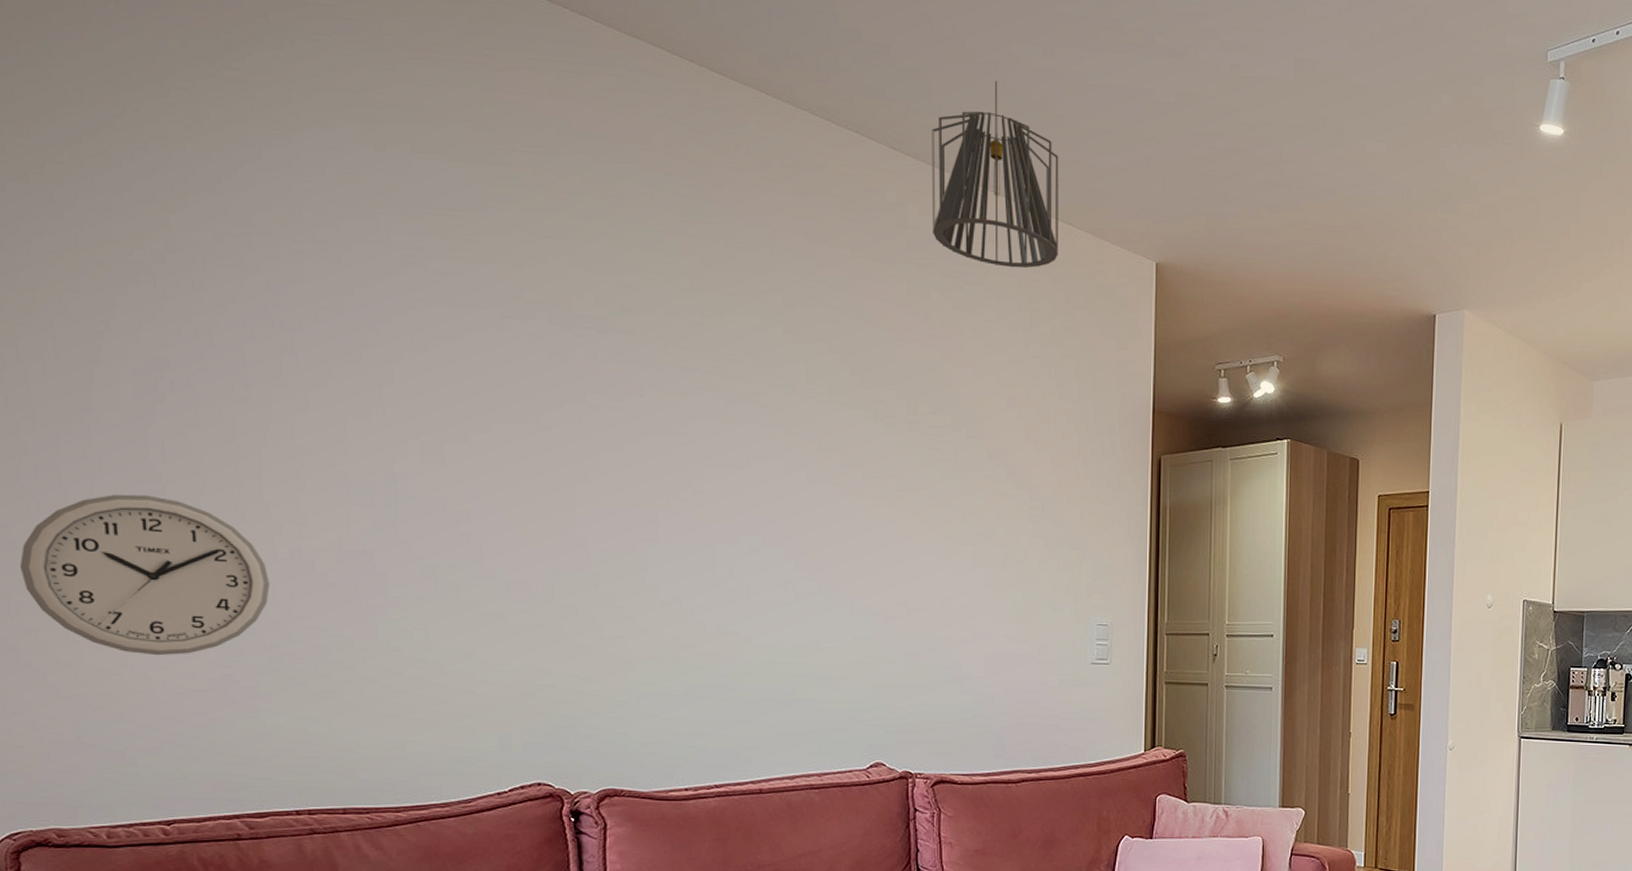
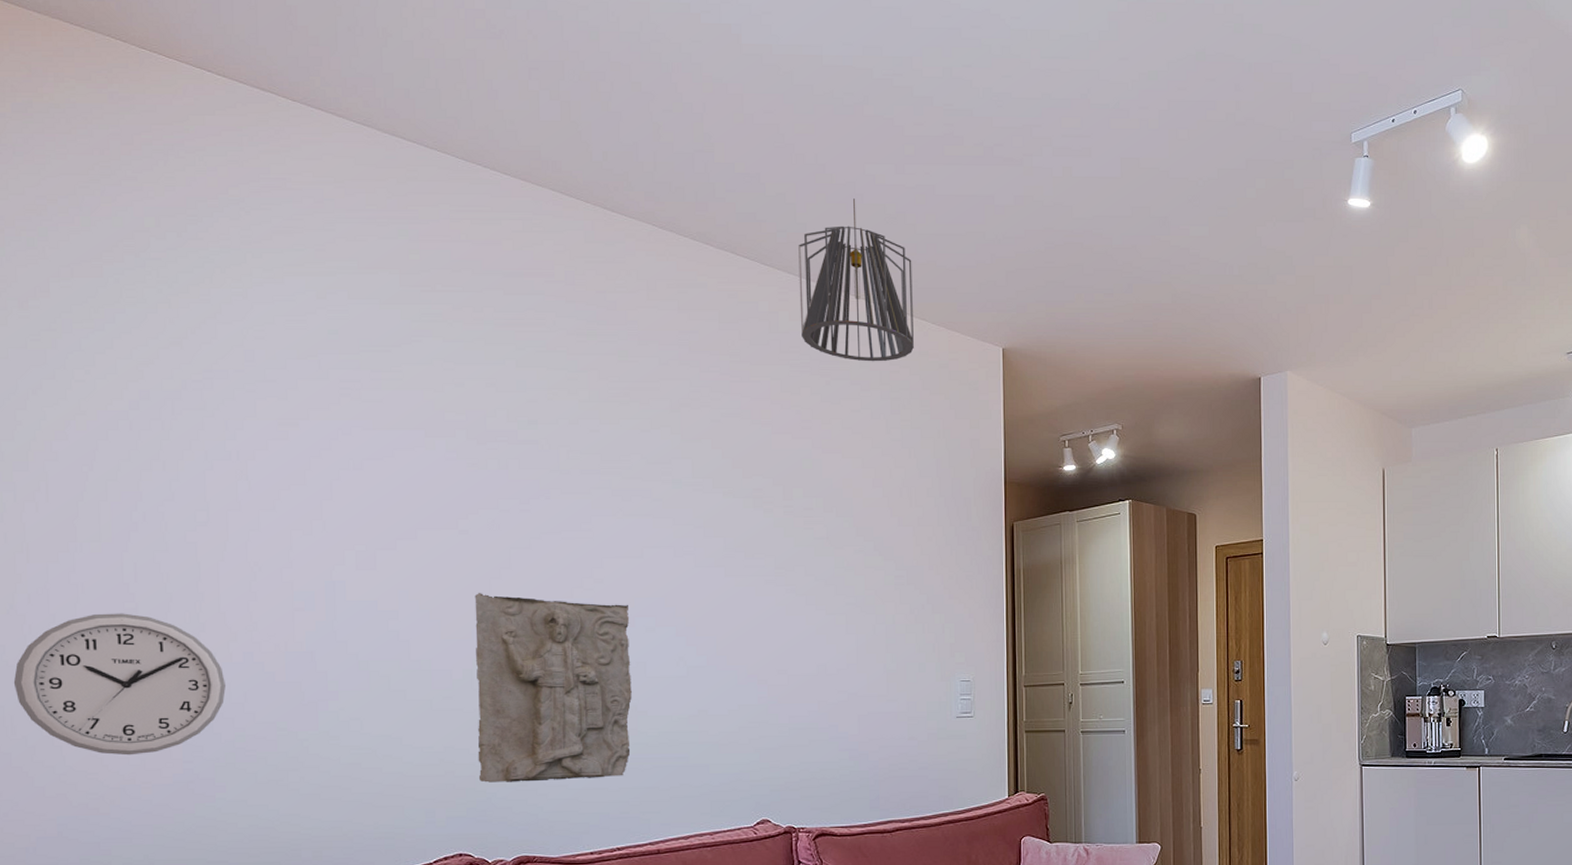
stone relief: none [557,496,734,709] -> present [474,592,632,783]

